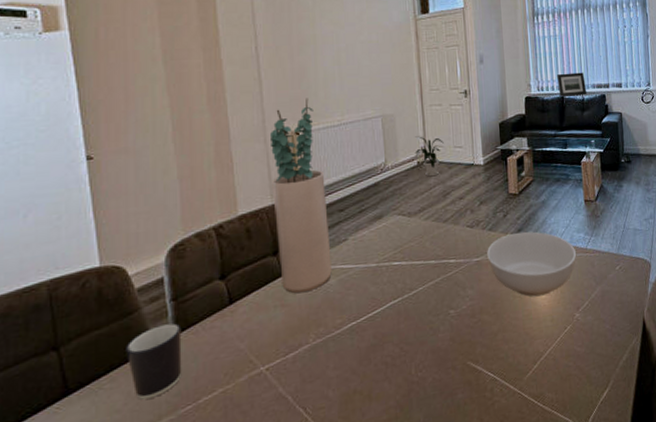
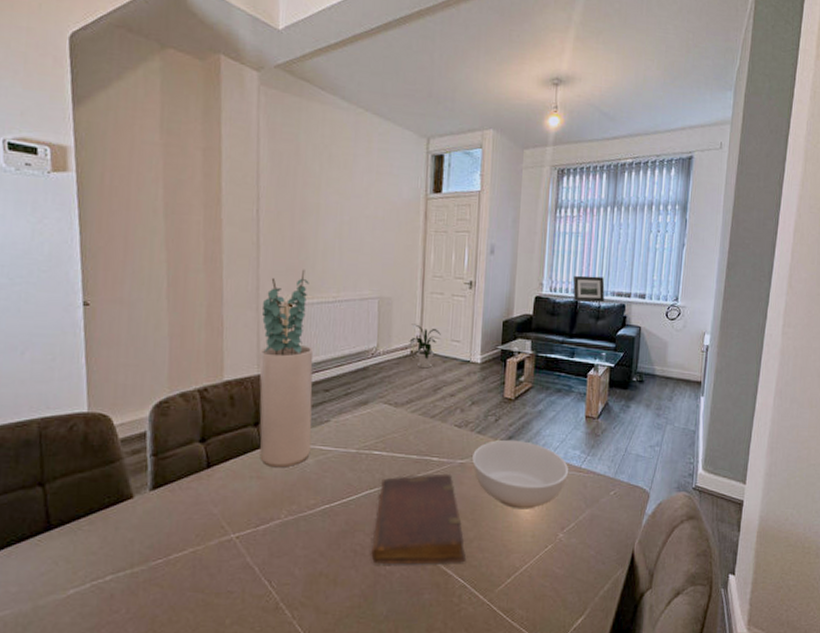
mug: present [126,322,182,400] -> none [105,477,159,546]
diary: none [402,273,494,373] -> present [371,473,467,565]

